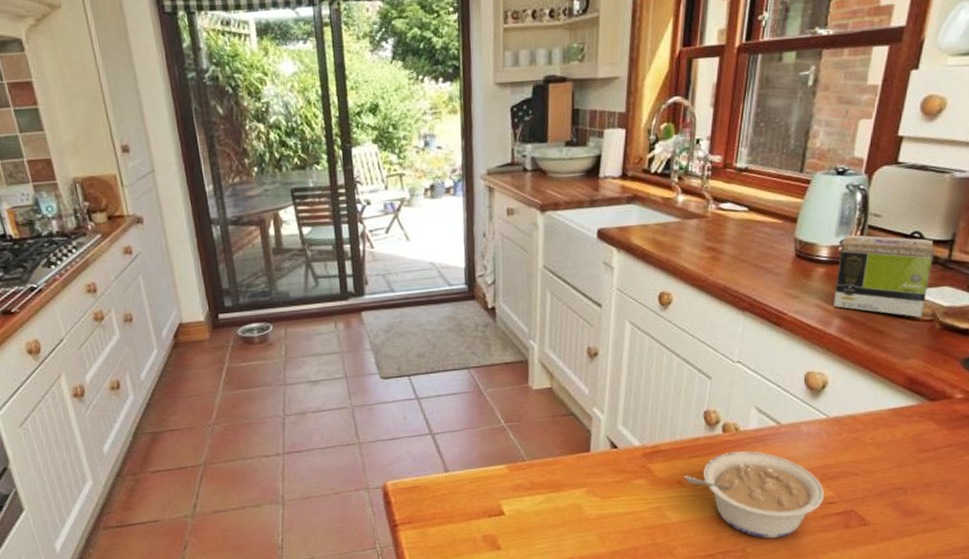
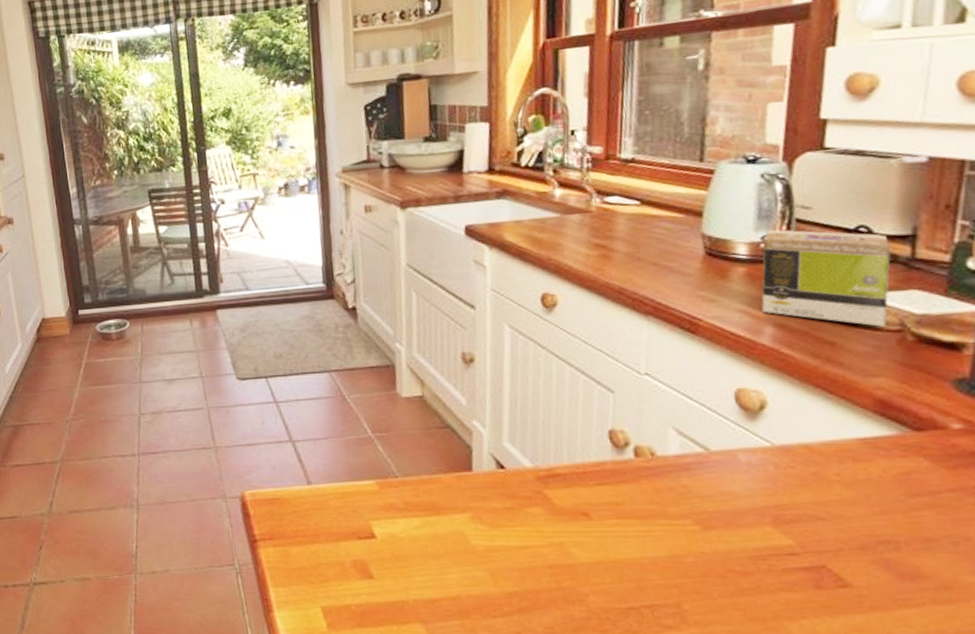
legume: present [684,451,824,539] -> none [590,481,781,595]

